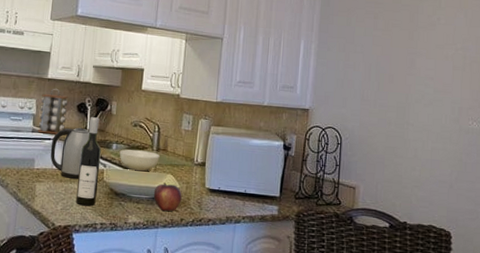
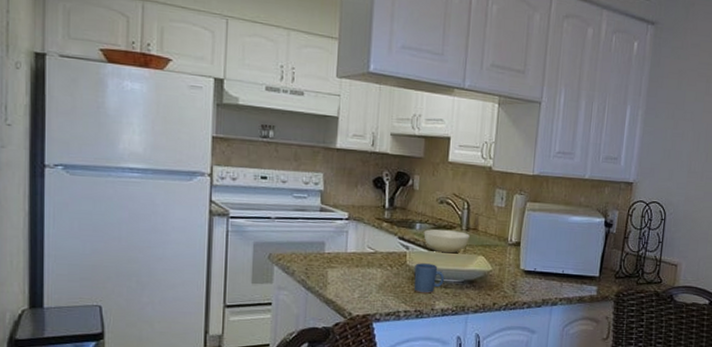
spice rack: present [37,88,68,135] -> none [327,160,362,214]
kettle: present [50,127,90,180] -> none [343,205,390,264]
bottle: present [75,117,102,206] -> none [374,193,403,293]
mug: none [109,179,137,208] -> present [413,263,445,294]
fruit: present [153,183,182,212] -> none [463,265,494,296]

